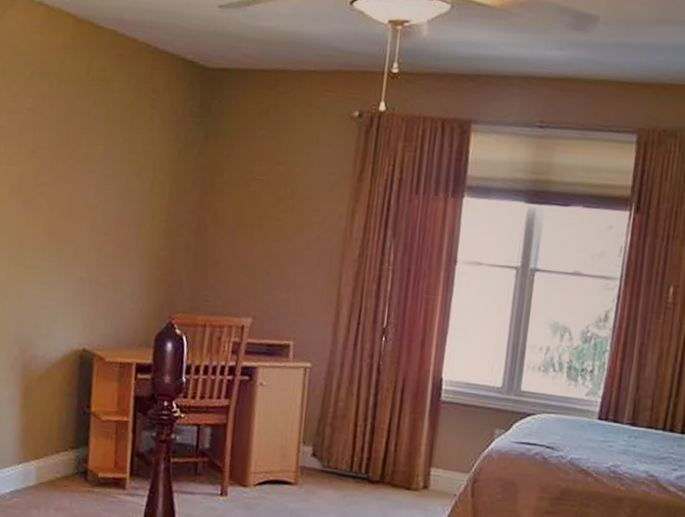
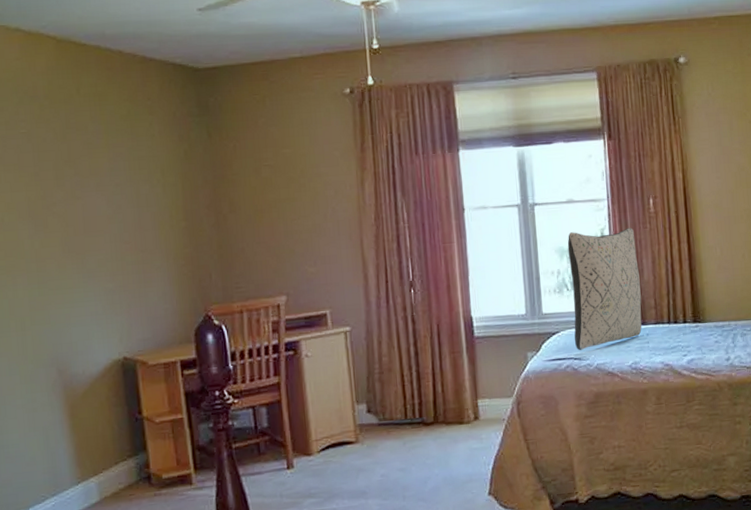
pillow: none [550,308,645,440] -> present [567,228,642,351]

